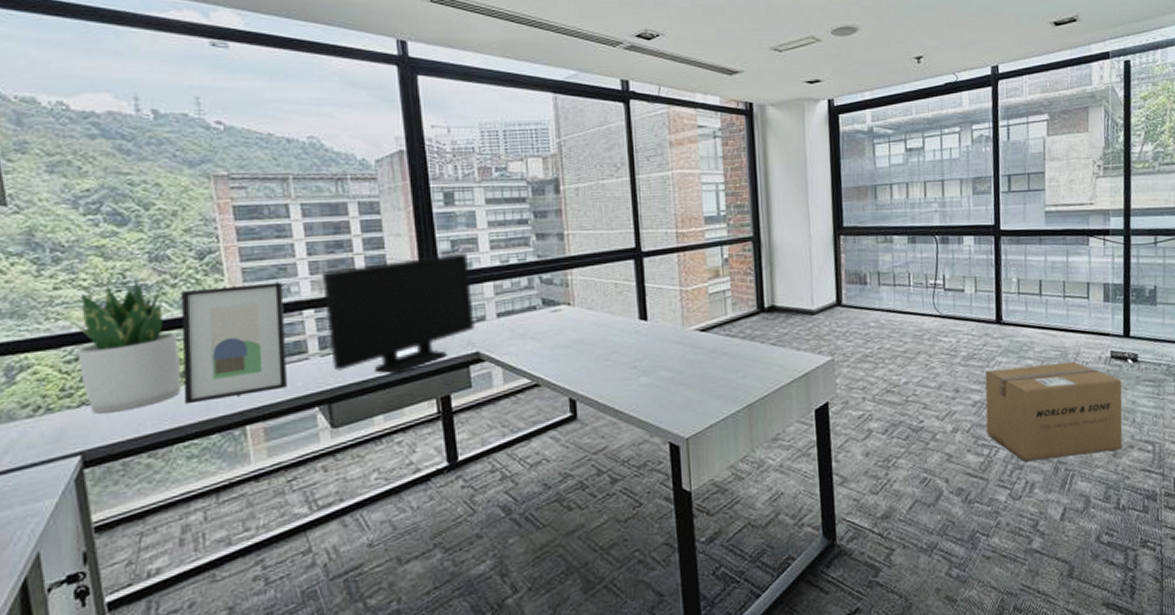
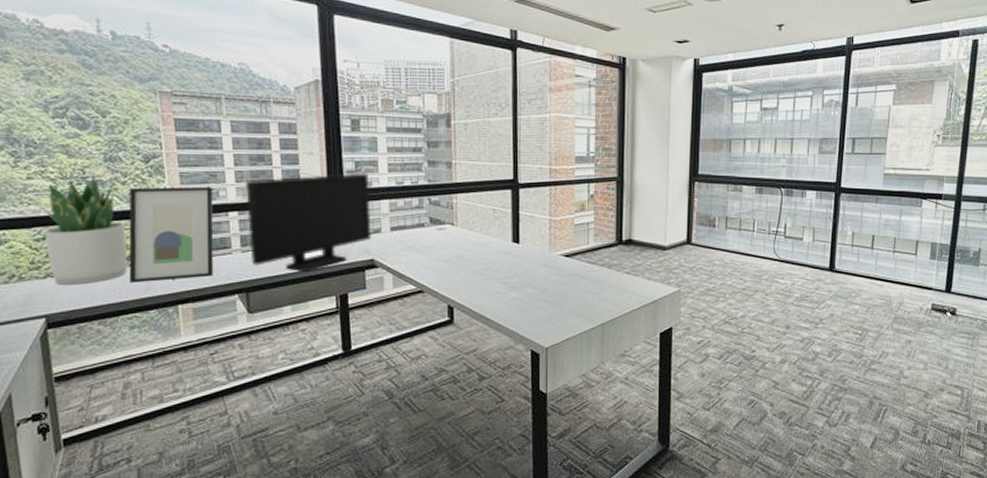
box: present [985,362,1123,461] -> none [811,311,939,394]

